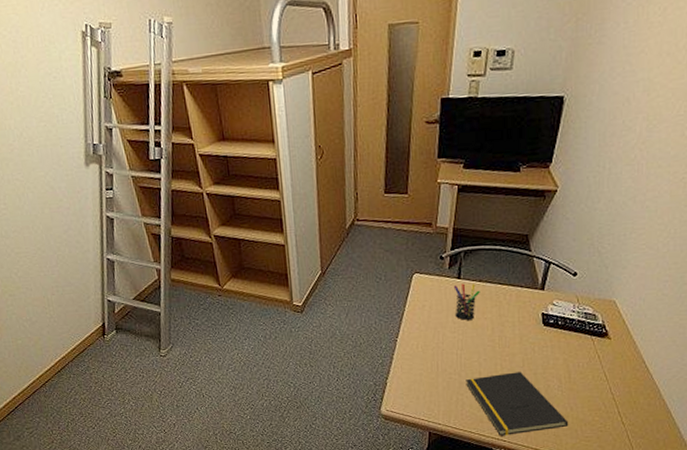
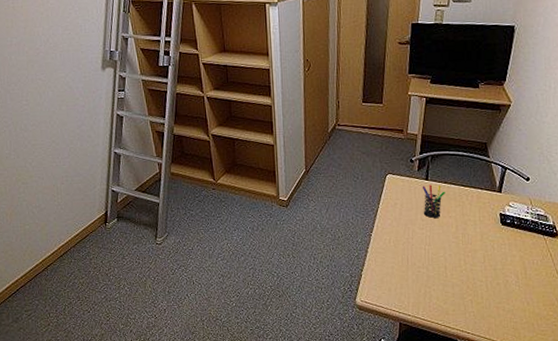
notepad: present [466,372,569,436] -> none [433,267,526,328]

